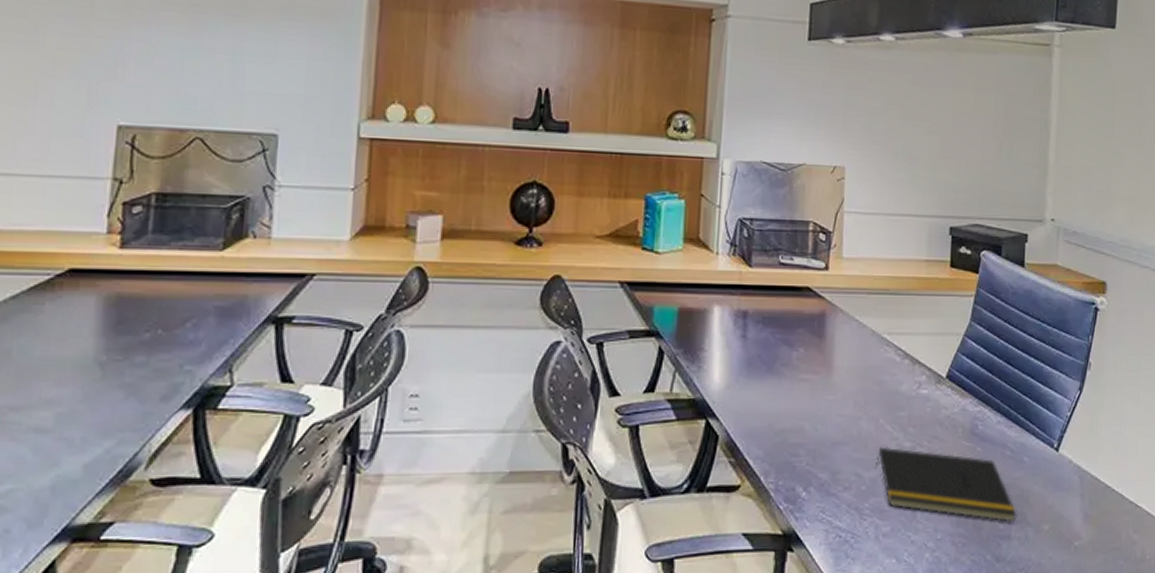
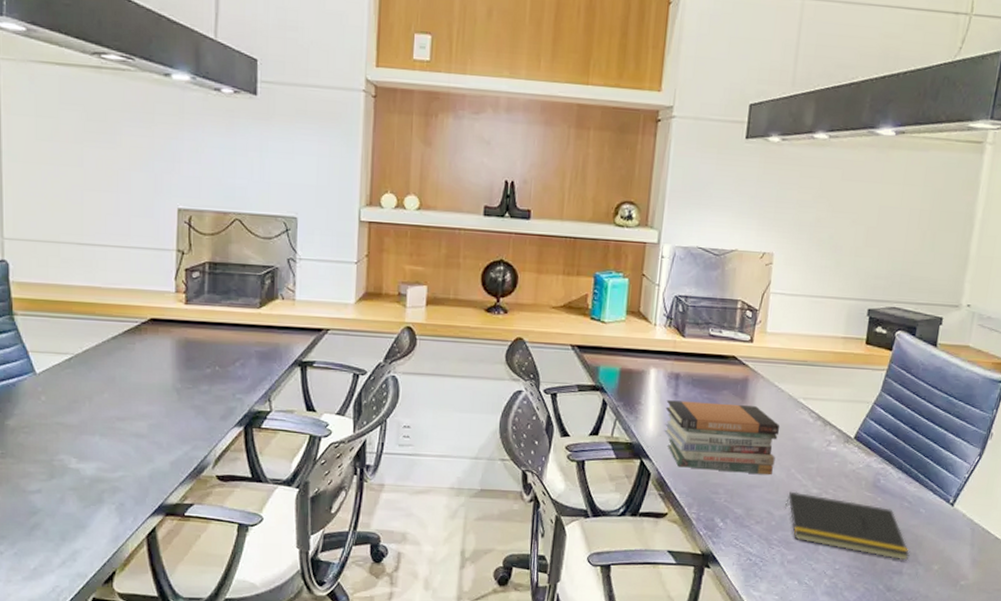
book stack: none [731,344,864,429] -> present [663,400,780,476]

